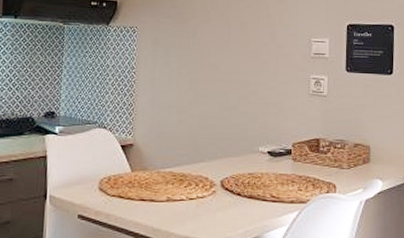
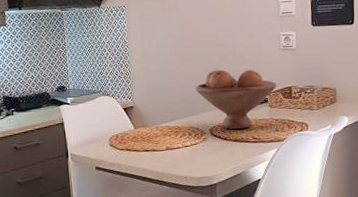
fruit bowl: none [208,111,302,184] -> present [195,69,277,130]

